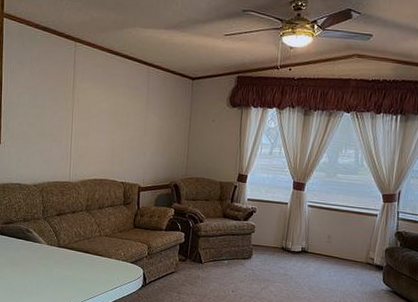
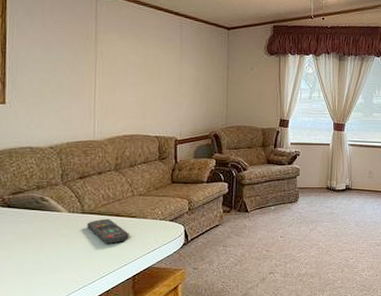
remote control: none [61,253,96,277] -> present [87,218,129,244]

